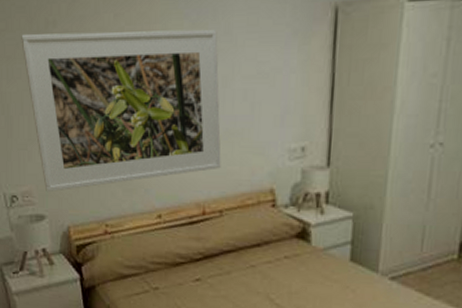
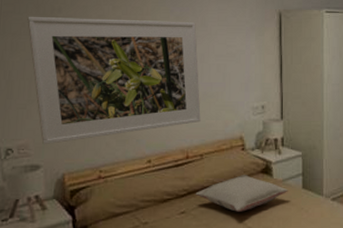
pillow: none [212,239,331,285] -> present [195,175,288,212]

